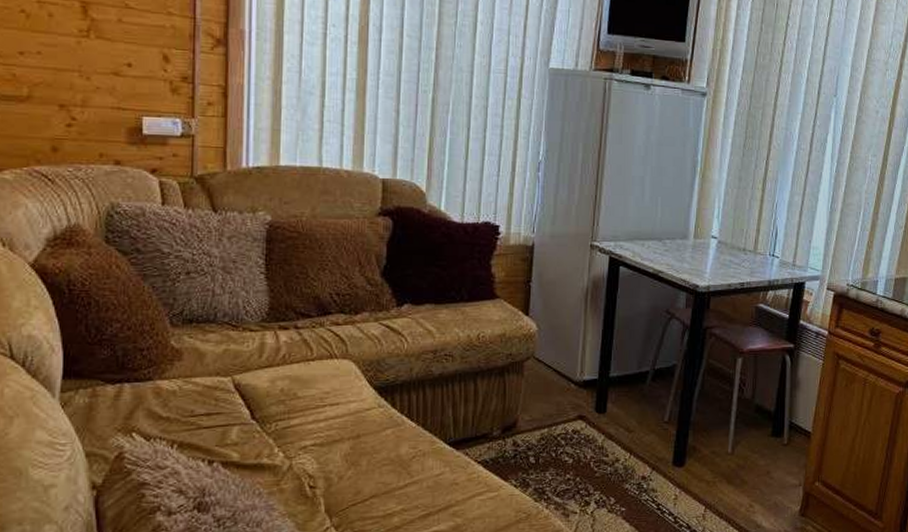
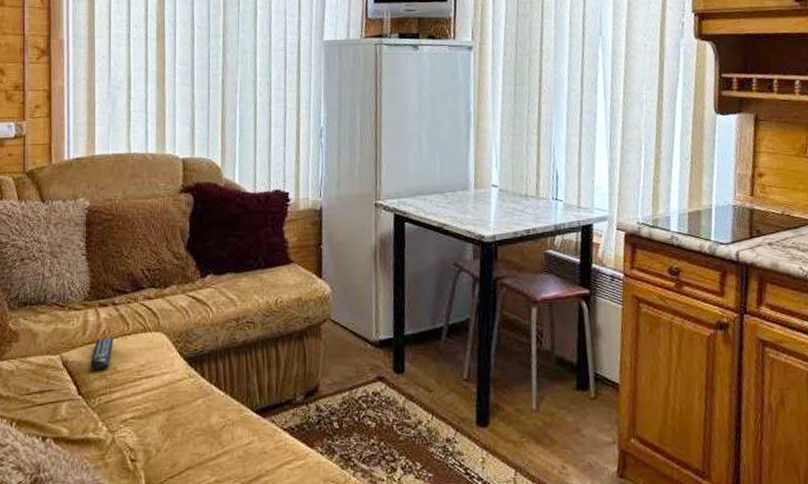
remote control: none [267,362,295,396] -> present [90,337,114,371]

